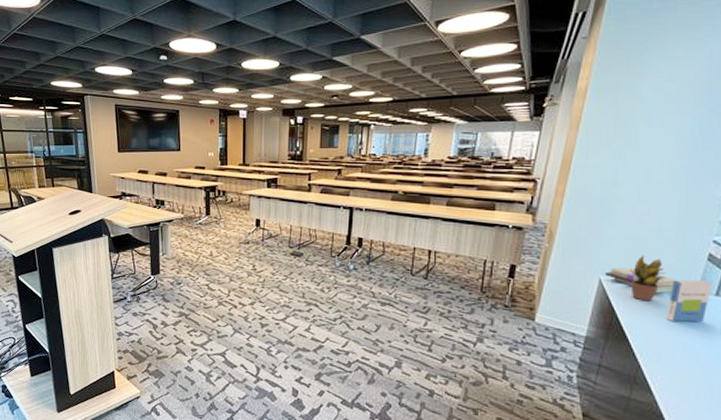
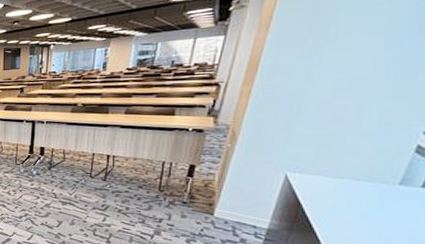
books: present [604,267,677,294] -> none [291,162,375,187]
potted plant: present [630,255,667,301] -> none [320,150,364,195]
book: present [667,279,712,323] -> none [361,172,419,215]

